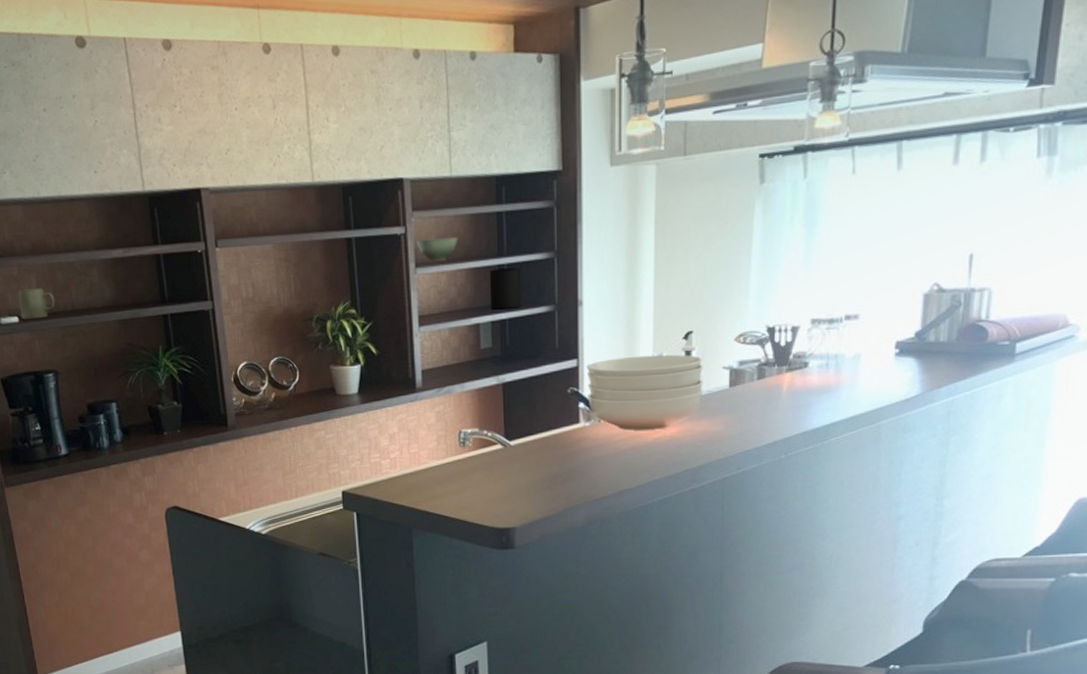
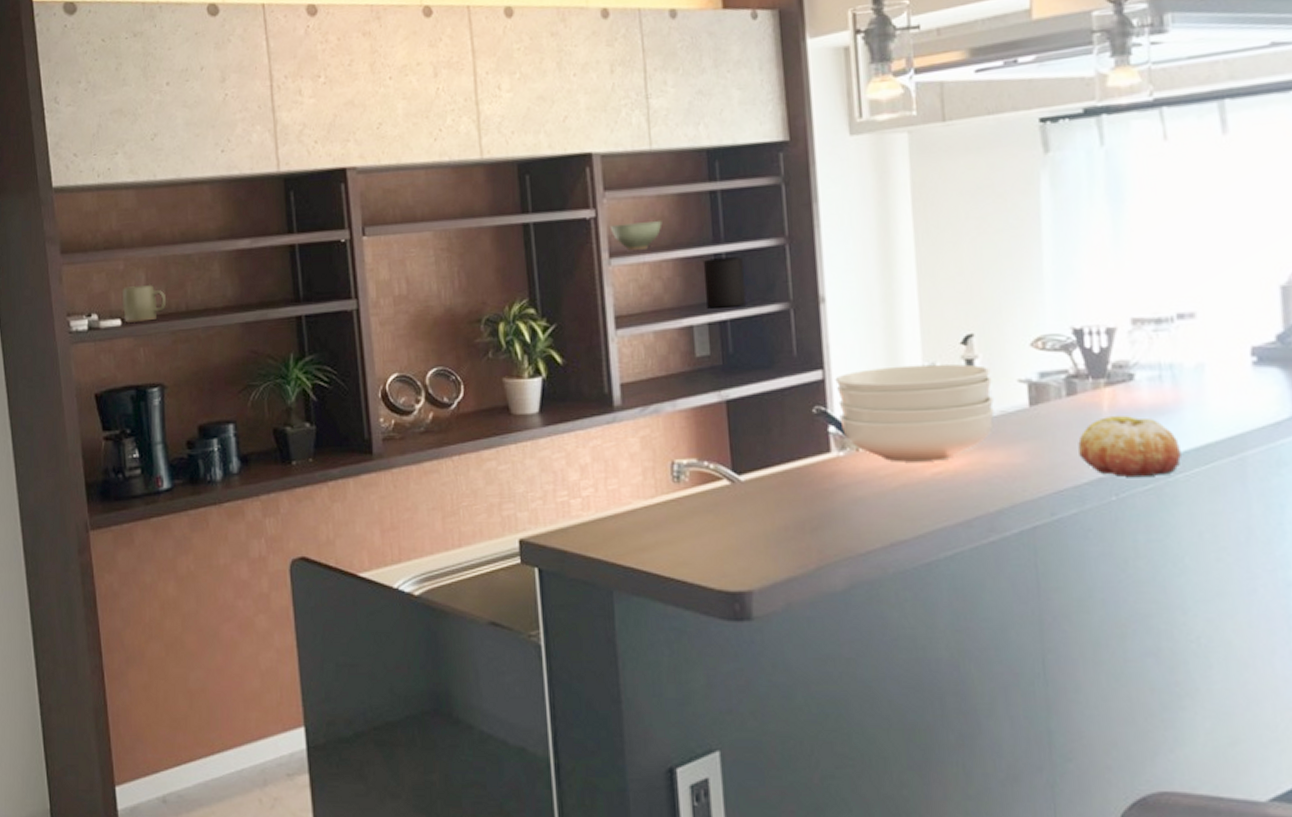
fruit: none [762,394,835,440] -> present [1078,415,1181,477]

